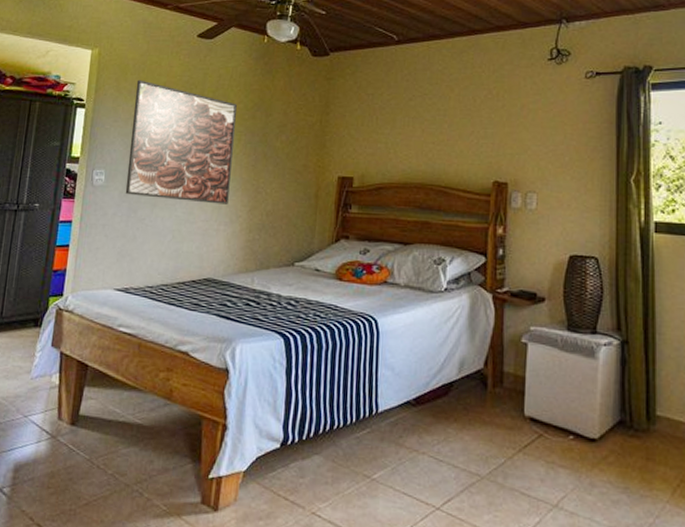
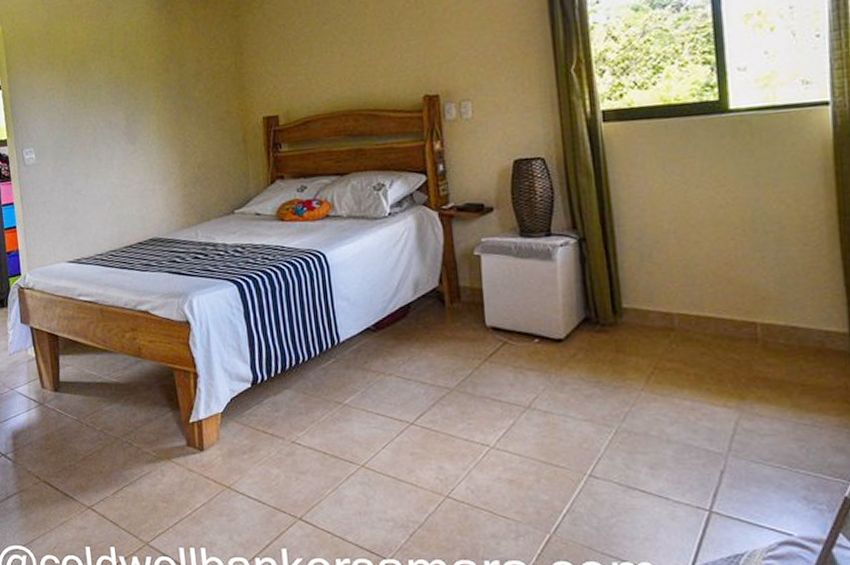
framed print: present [125,79,237,204] -> none [45,51,159,169]

